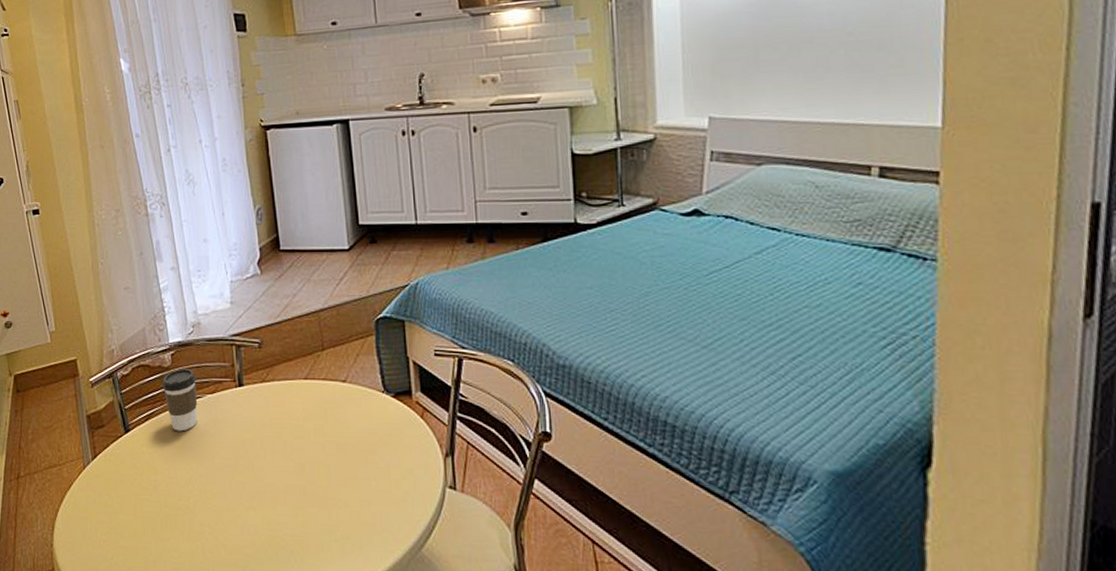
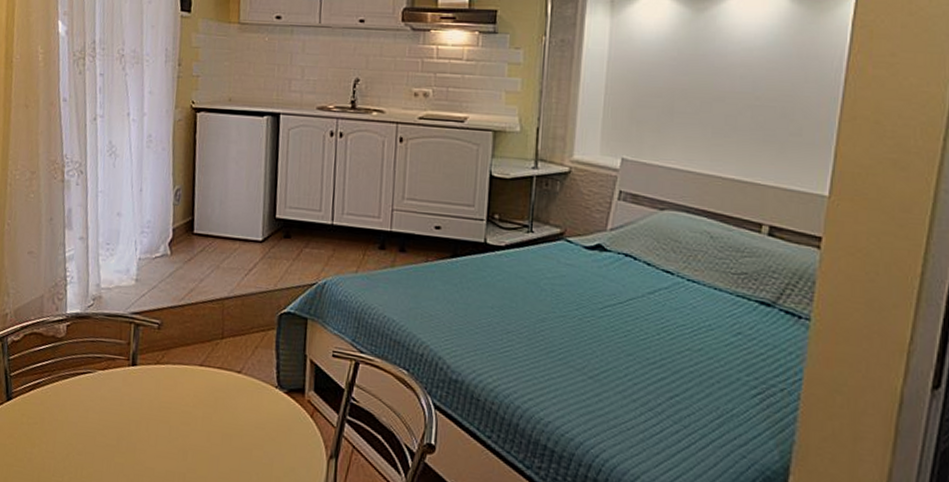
coffee cup: present [162,369,198,431] -> none [52,341,90,405]

